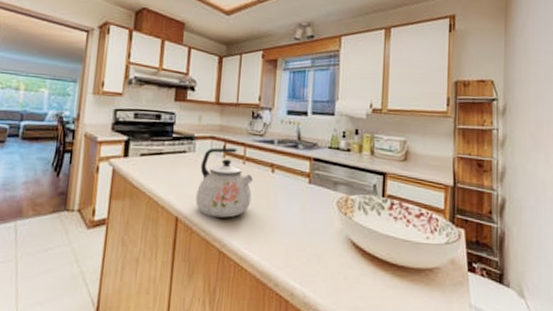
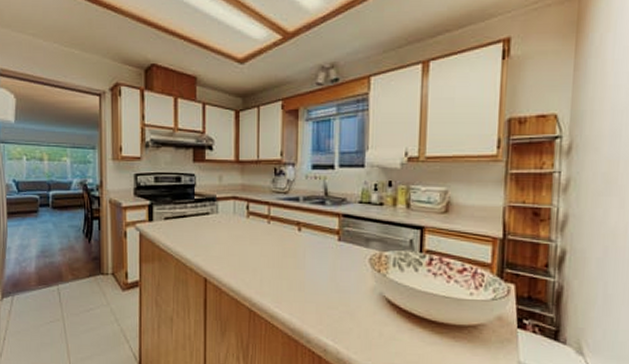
kettle: present [196,147,253,218] -> none [223,207,279,278]

